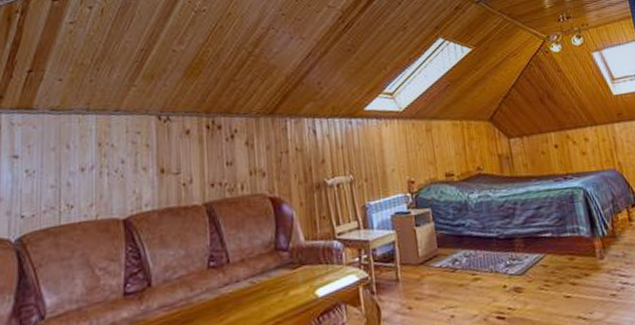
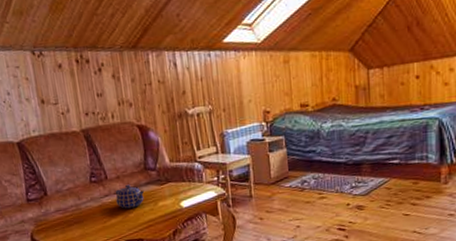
teapot: none [237,269,274,302] -> present [115,184,145,209]

